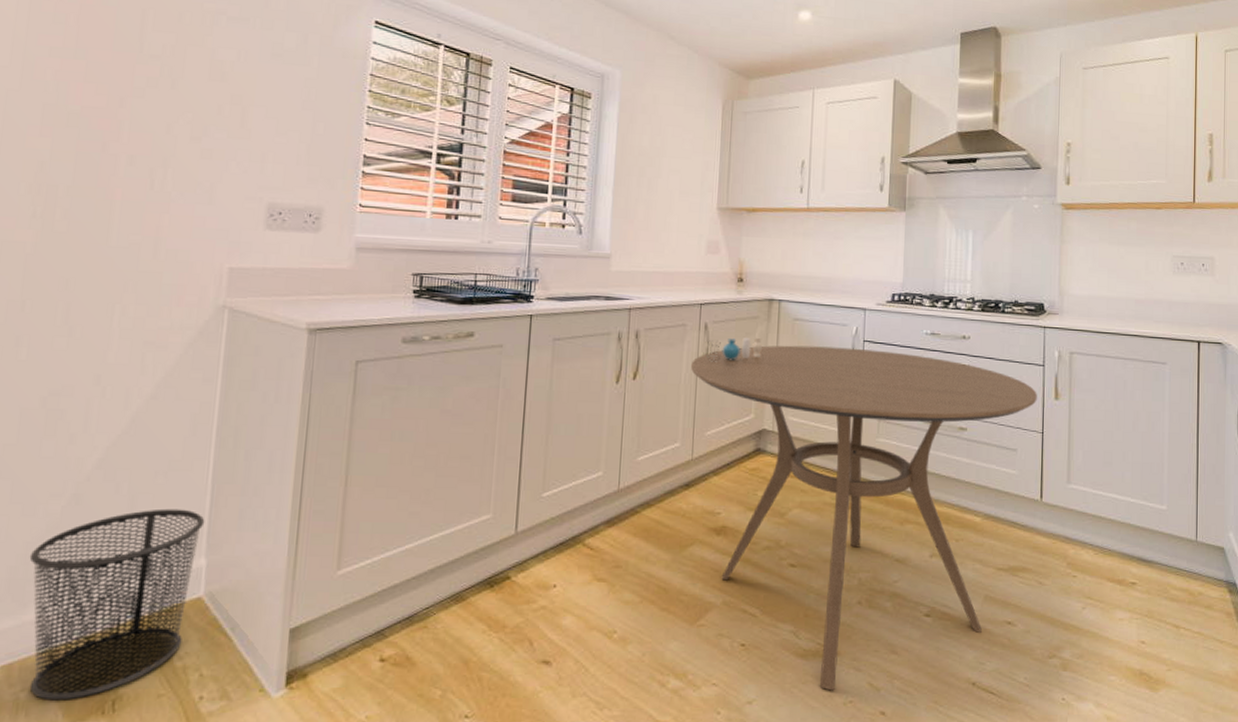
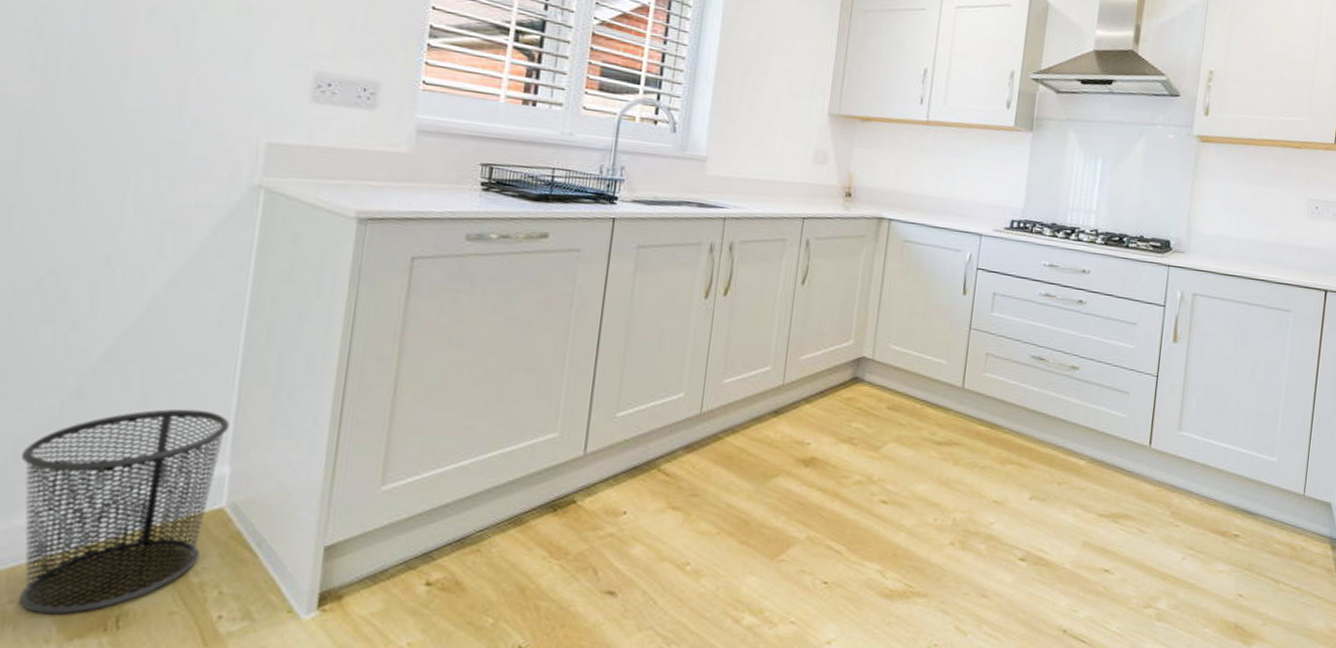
dining table: present [691,345,1037,691] -> none [788,267,1155,634]
vase: present [707,337,762,362] -> none [806,257,867,282]

